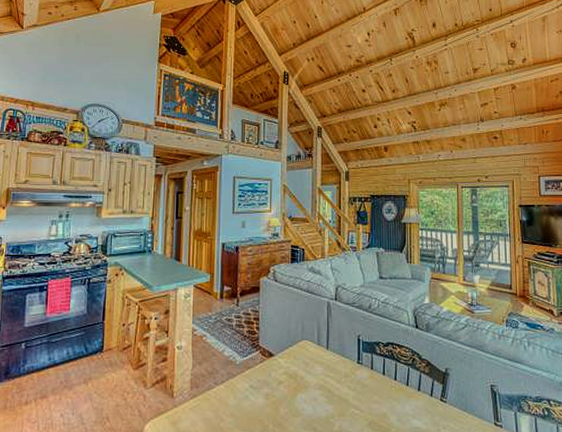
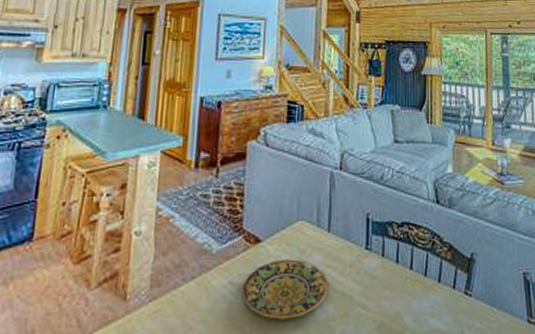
plate: none [261,370,328,415] -> present [242,259,329,320]

